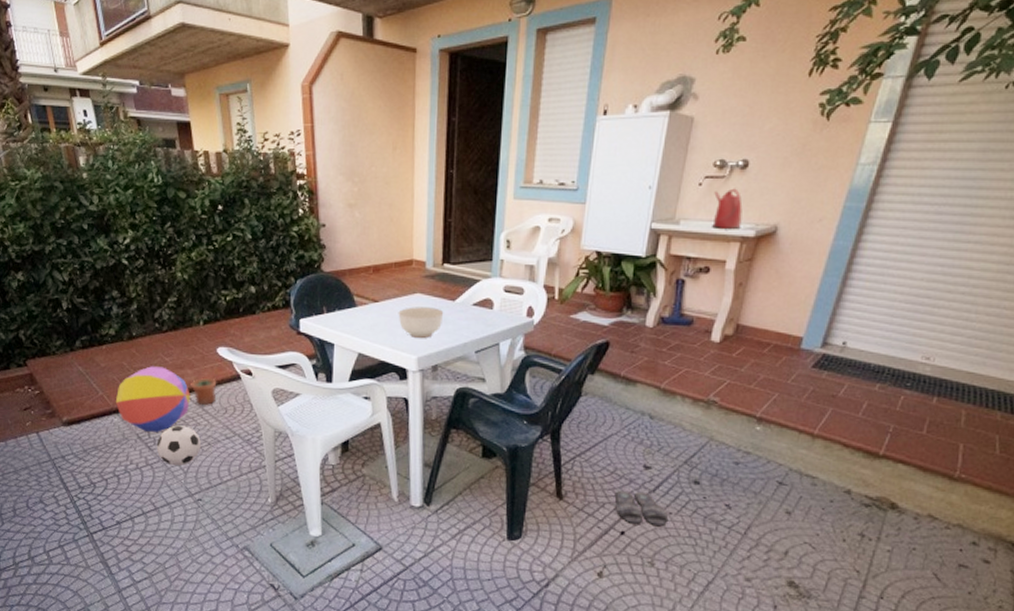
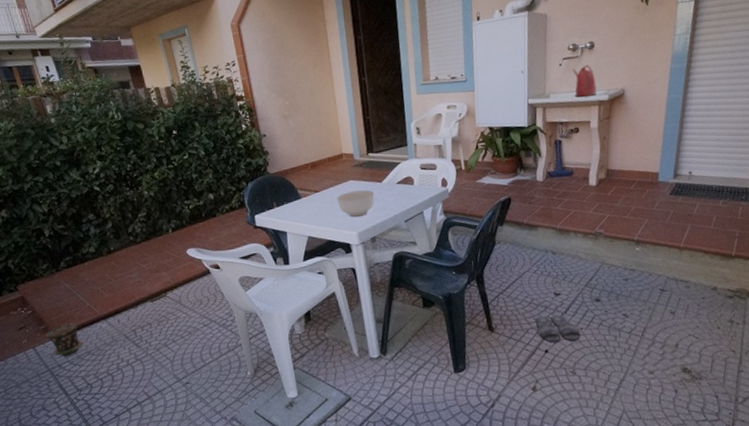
flower pot: none [51,411,91,448] -> present [46,322,83,357]
beachball: present [115,366,190,432] -> none [101,273,169,331]
soccer ball: present [156,425,201,467] -> none [143,321,183,357]
planter: present [191,378,217,406] -> none [167,277,191,302]

